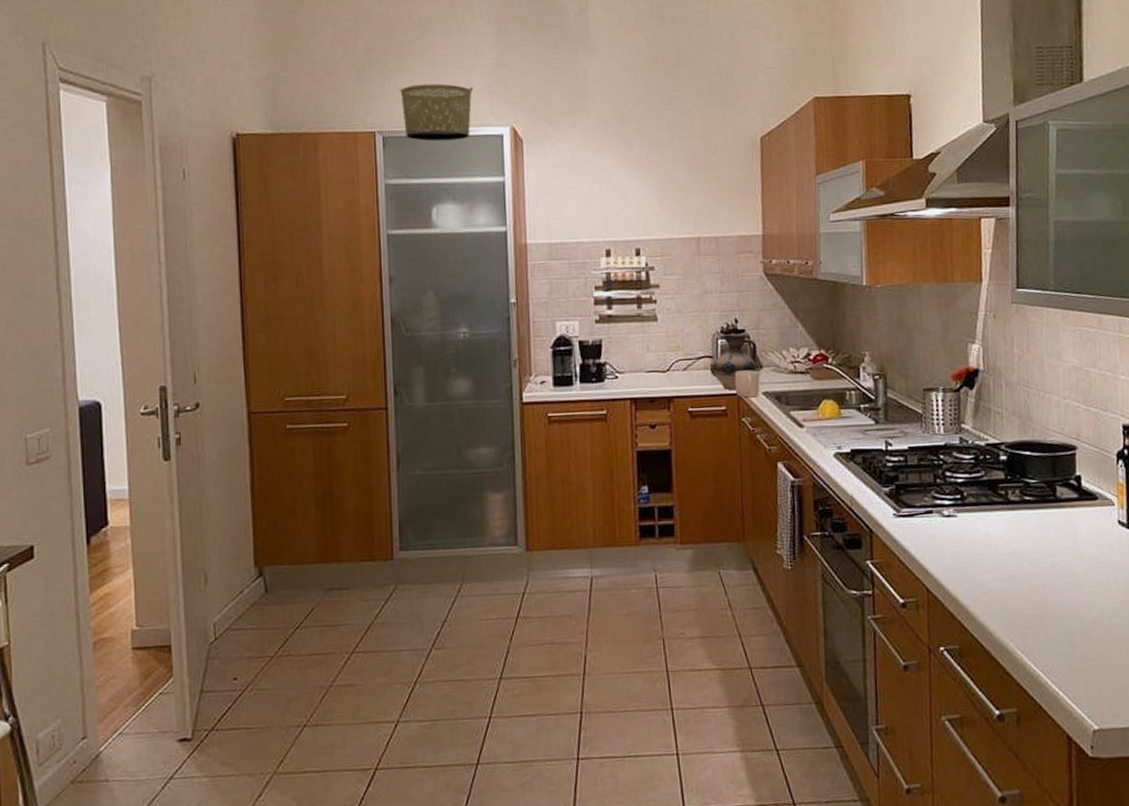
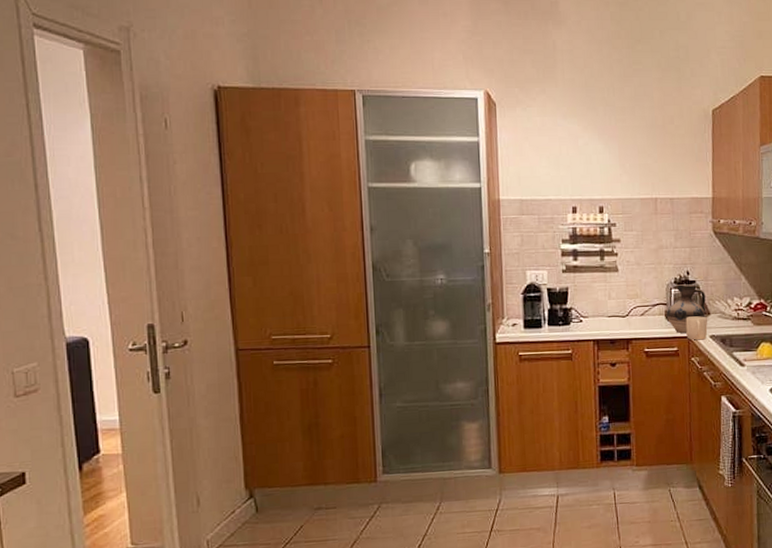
basket: present [398,83,474,142] -> none [377,47,449,102]

